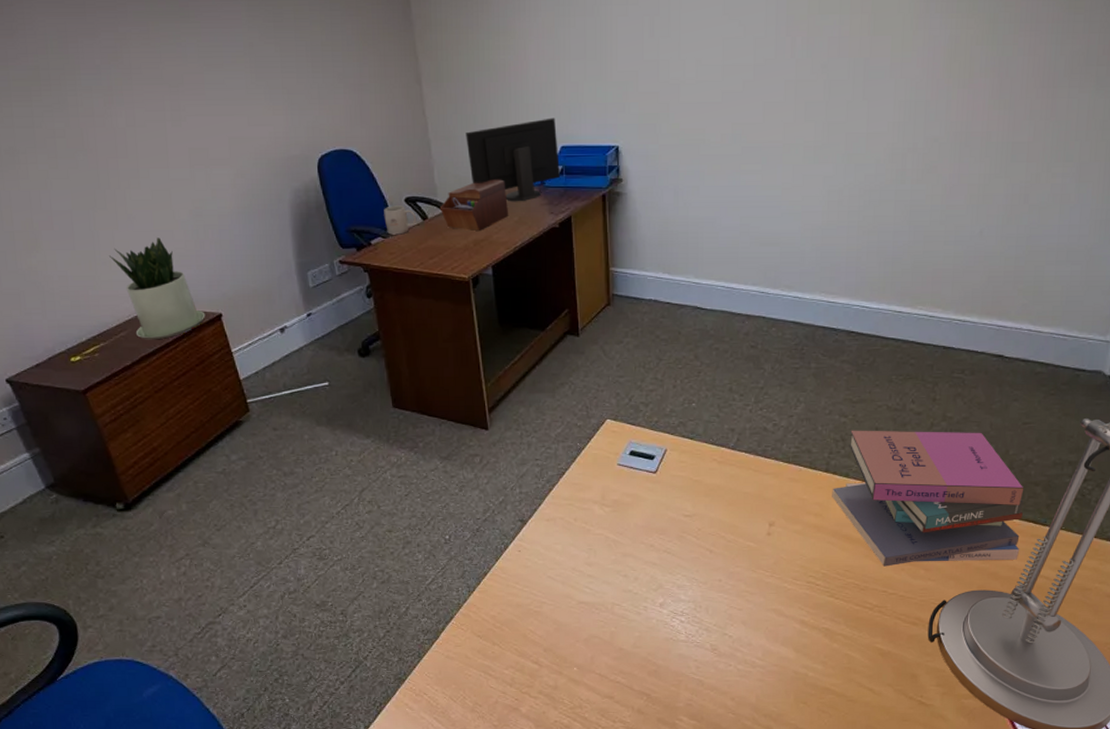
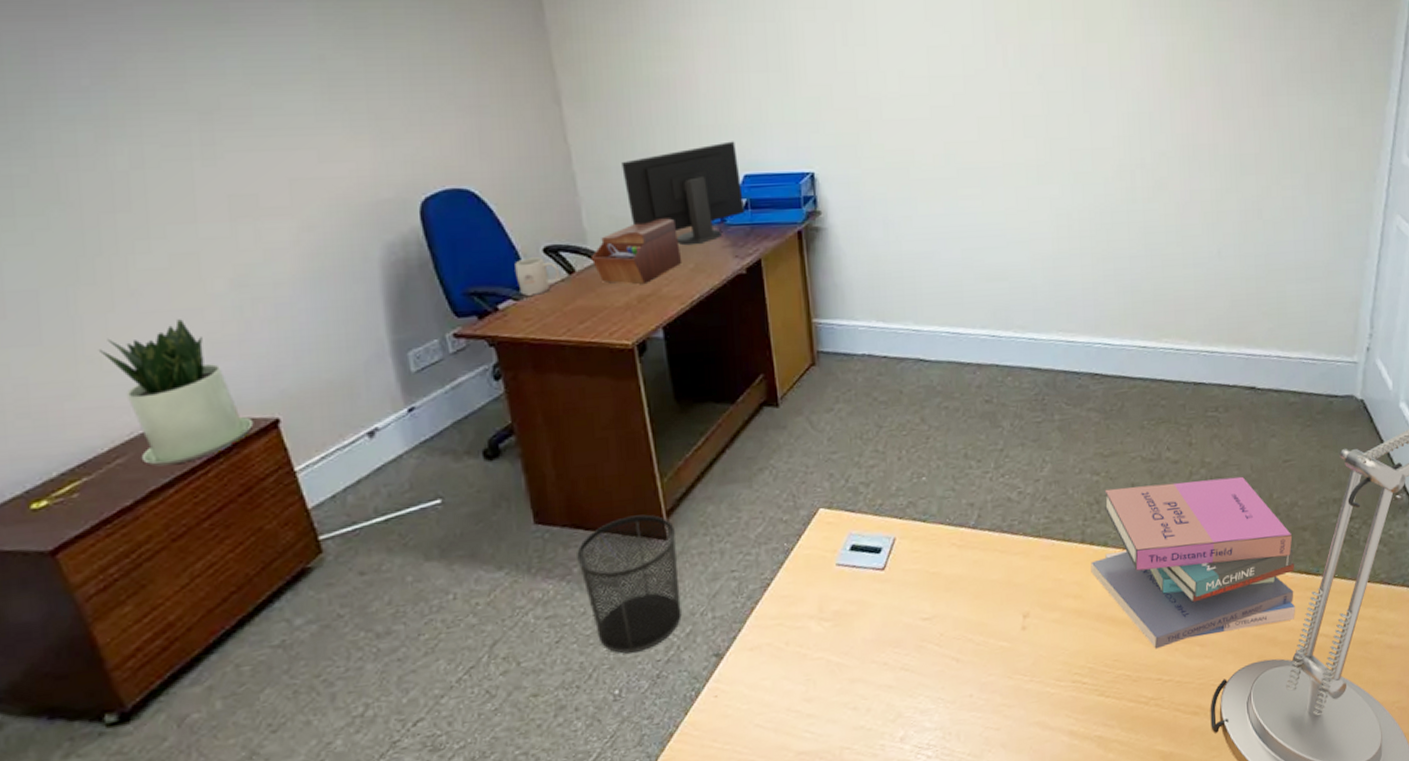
waste bin: none [422,409,497,510] -> present [577,514,682,654]

